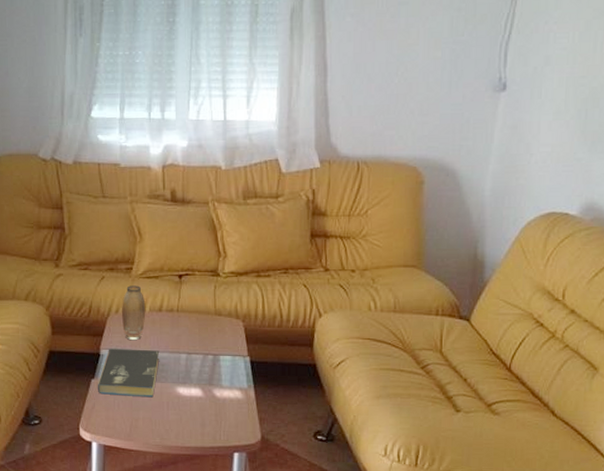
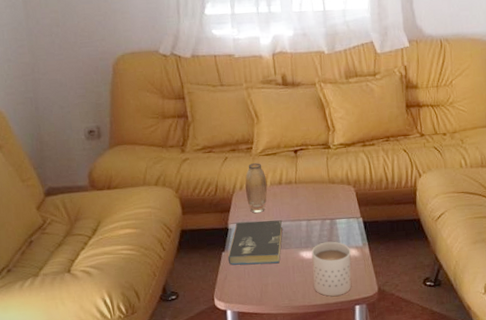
mug: none [188,379,234,440] -> present [311,241,352,296]

